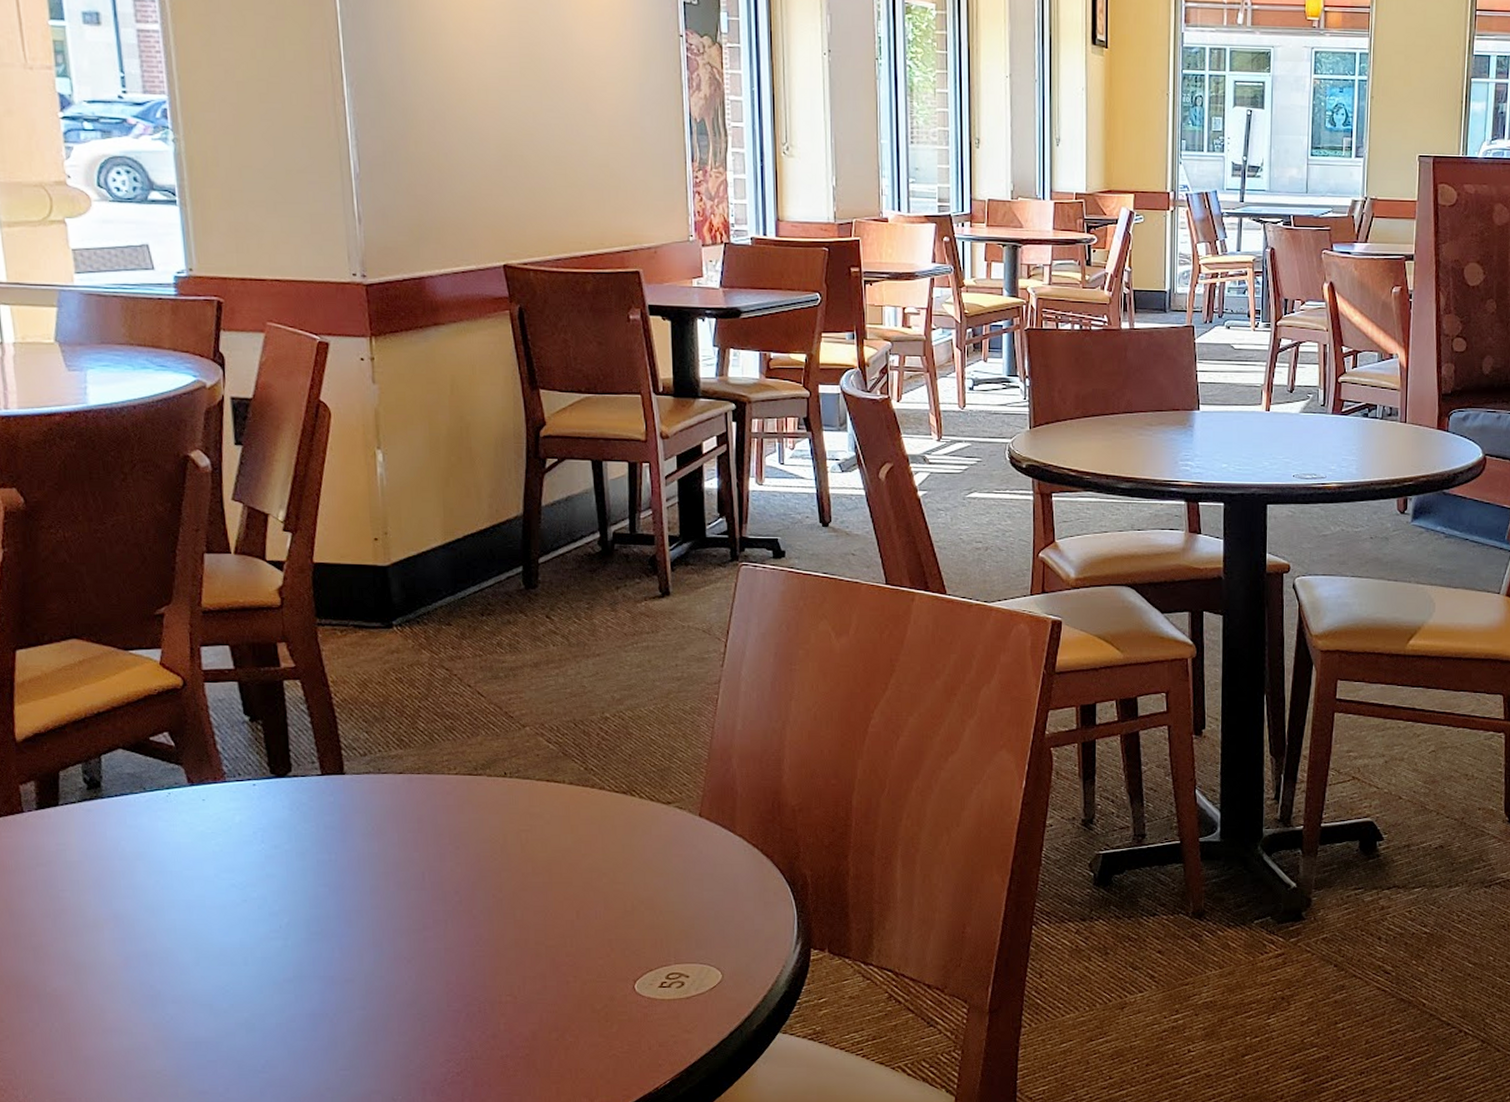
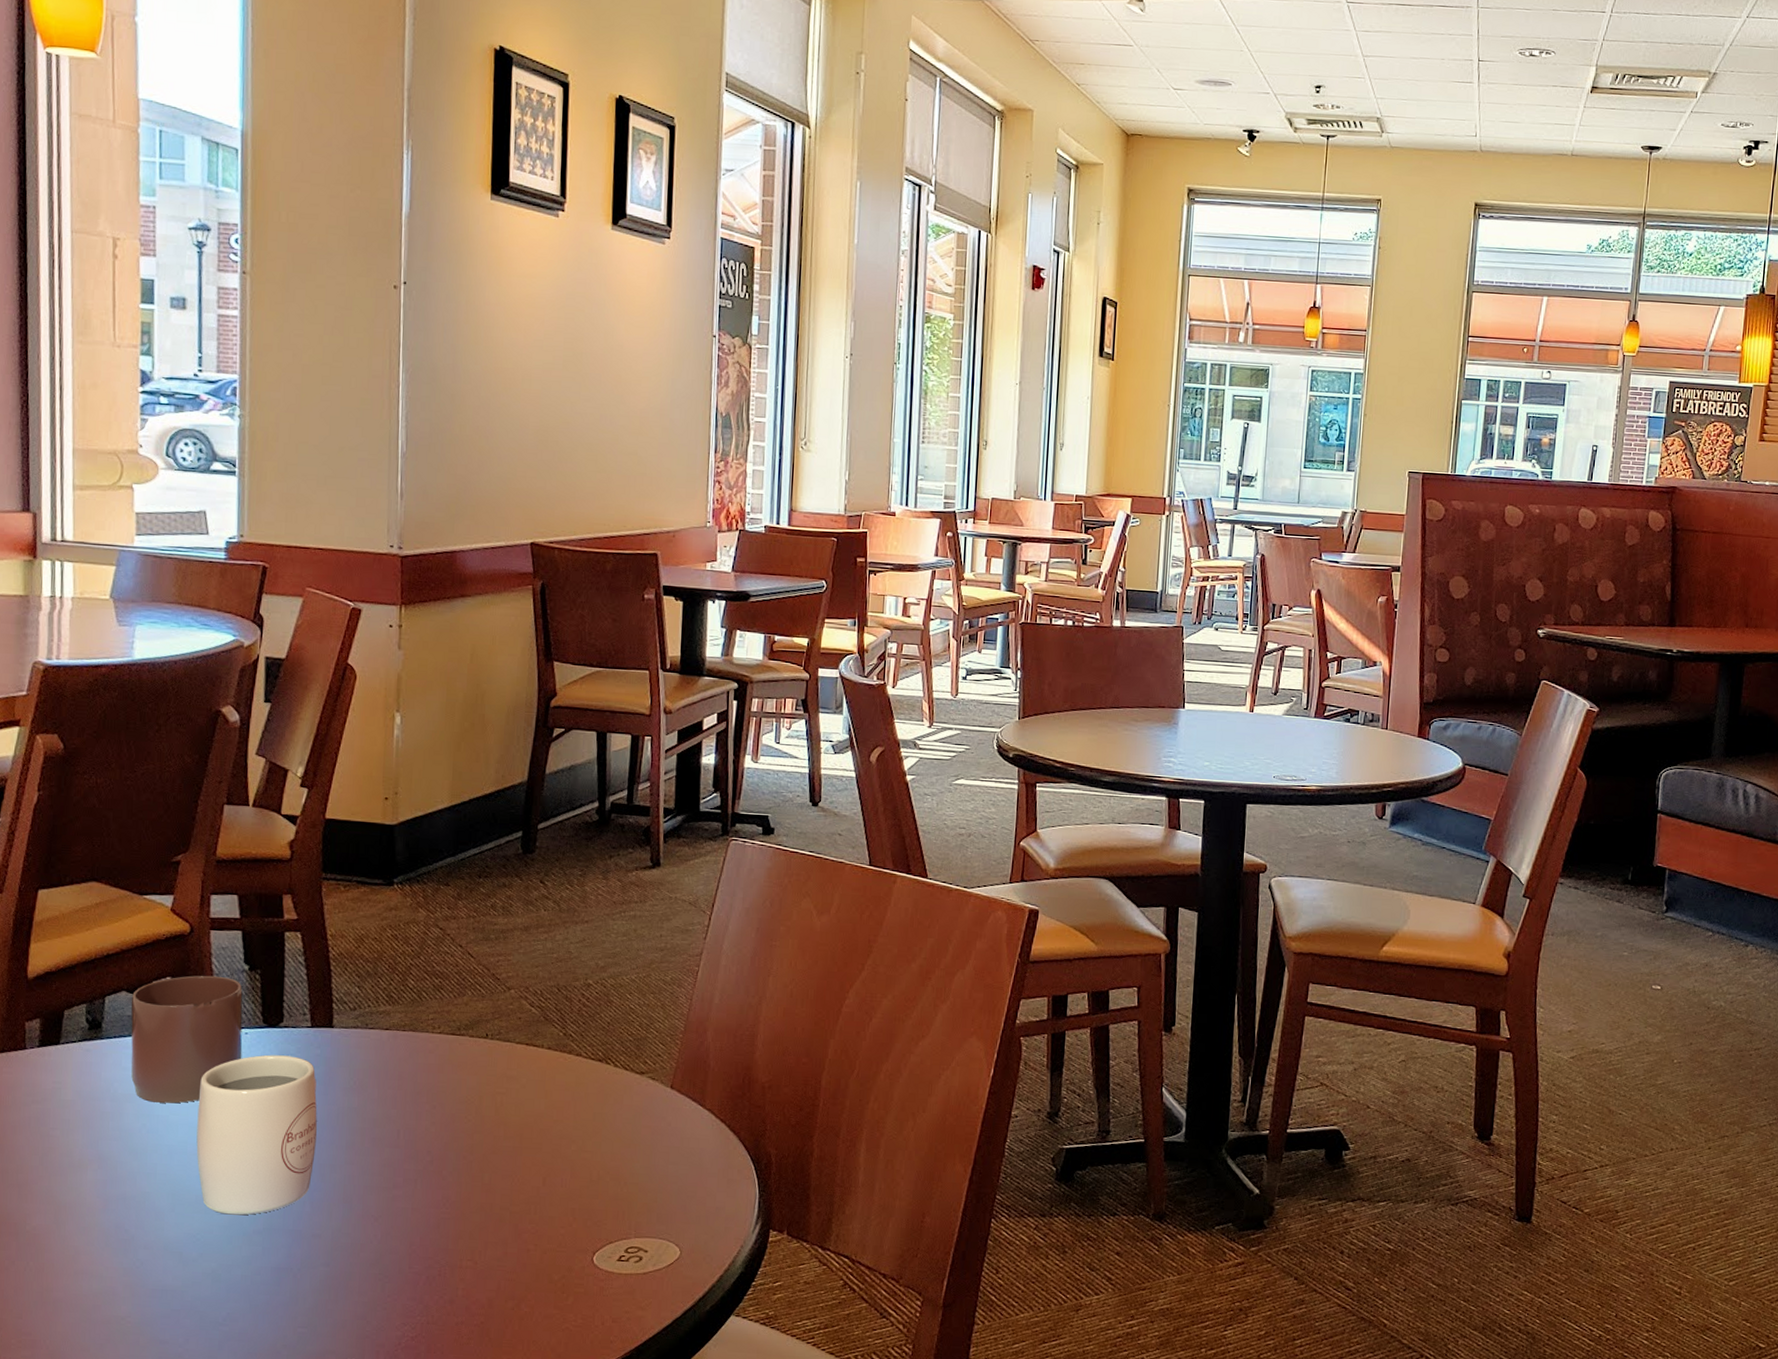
cup: none [128,728,253,859] -> present [130,975,243,1104]
mug: none [211,805,340,965] -> present [196,1055,317,1215]

